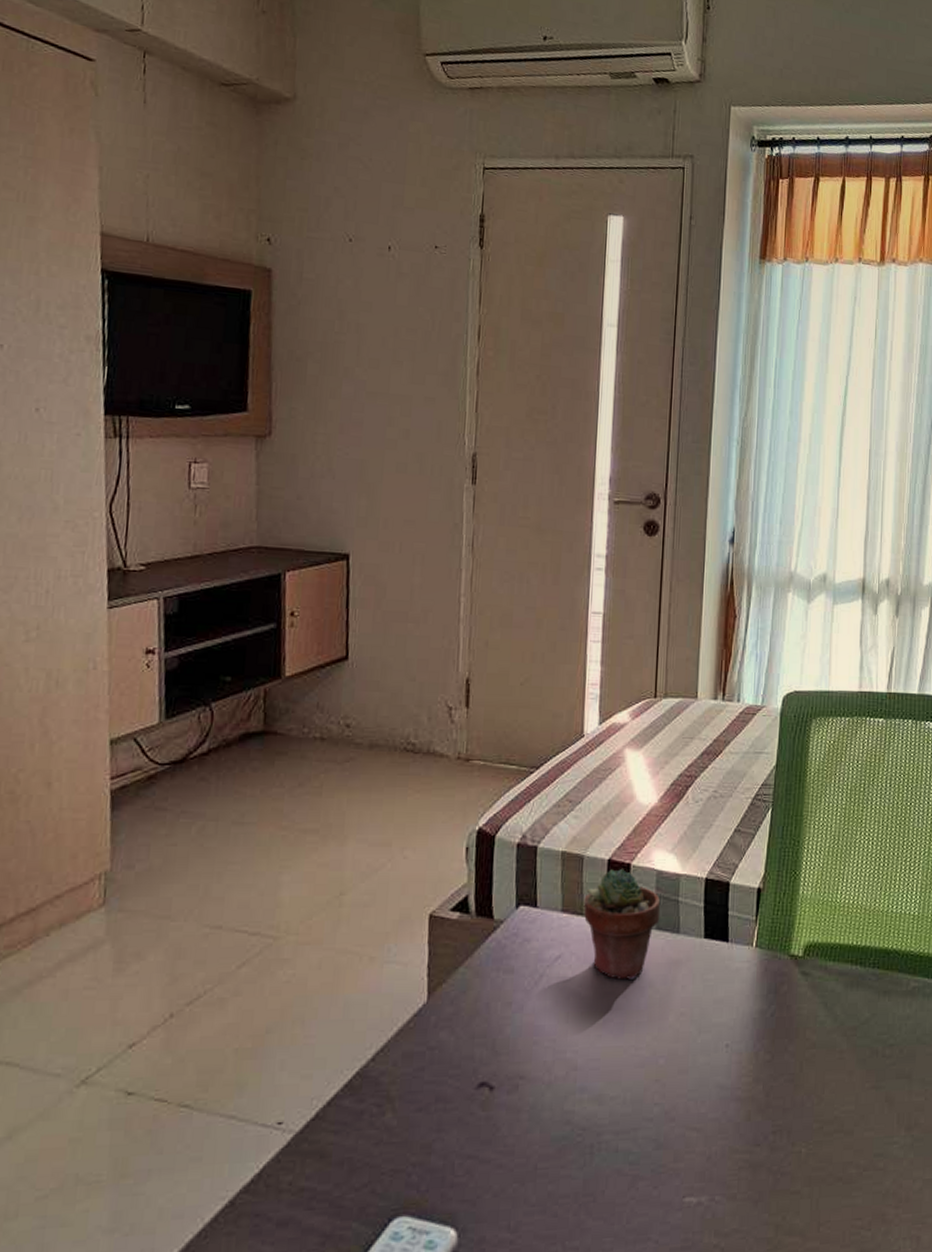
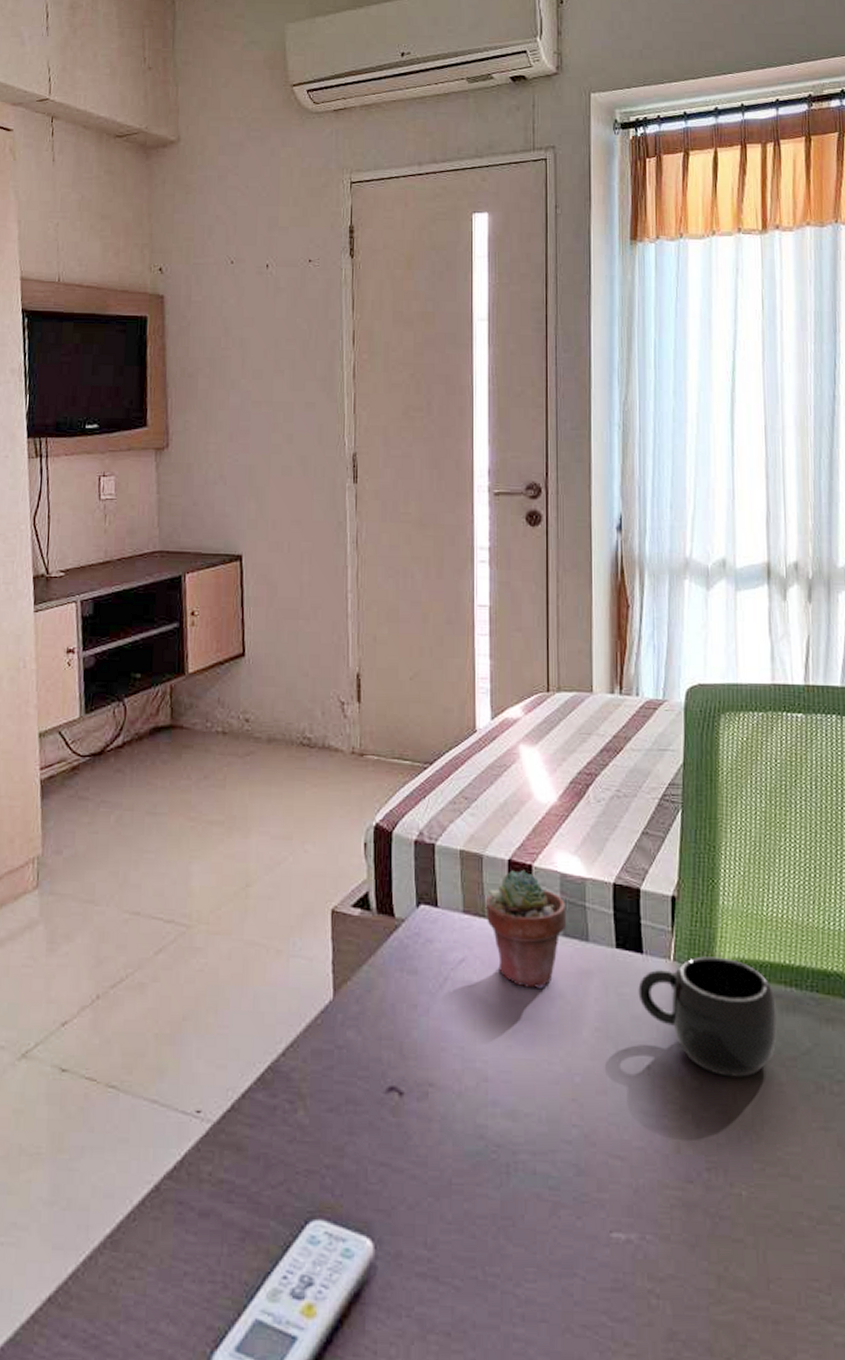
mug: none [722,941,842,1049] -> present [638,956,777,1077]

